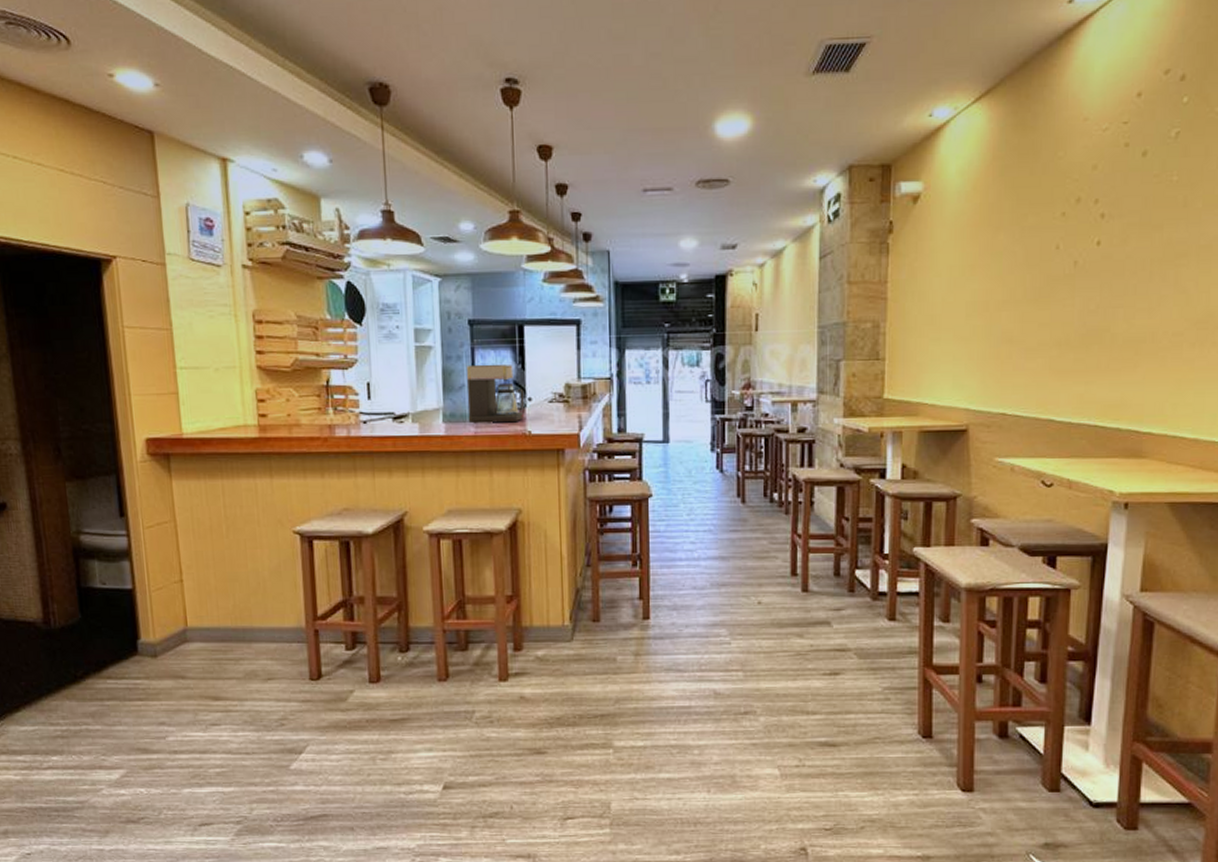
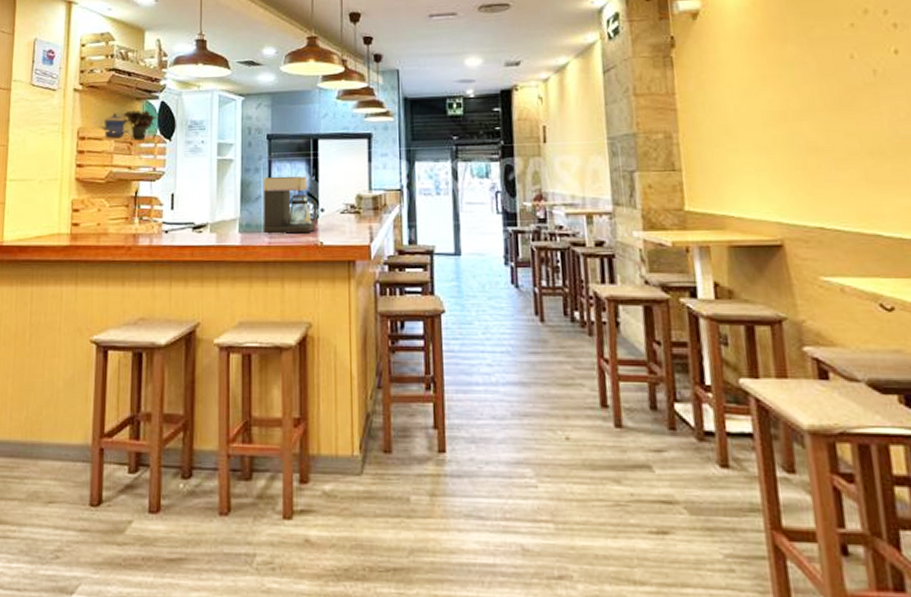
decorative jar: none [283,294,308,323] -> present [104,113,125,139]
potted plant: none [302,290,347,325] -> present [122,109,160,141]

